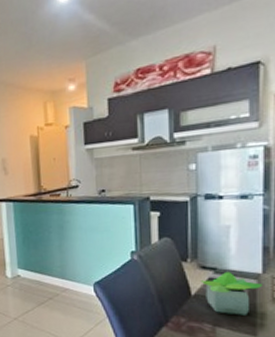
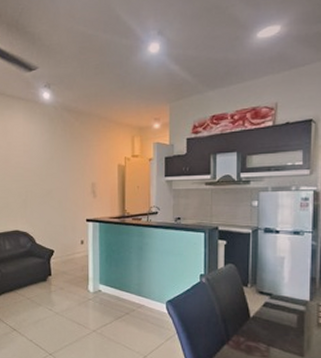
potted plant: present [200,272,262,315] -> none [258,298,309,337]

